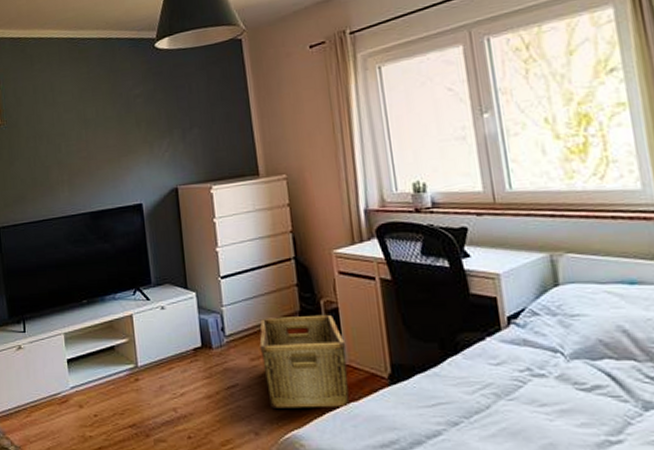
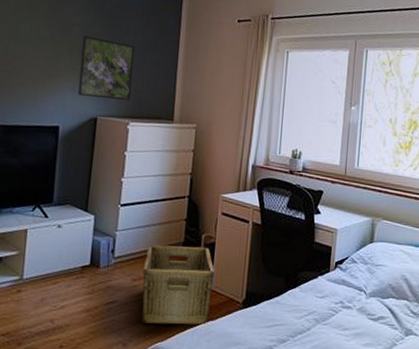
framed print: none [147,103,209,168] -> present [78,36,135,101]

